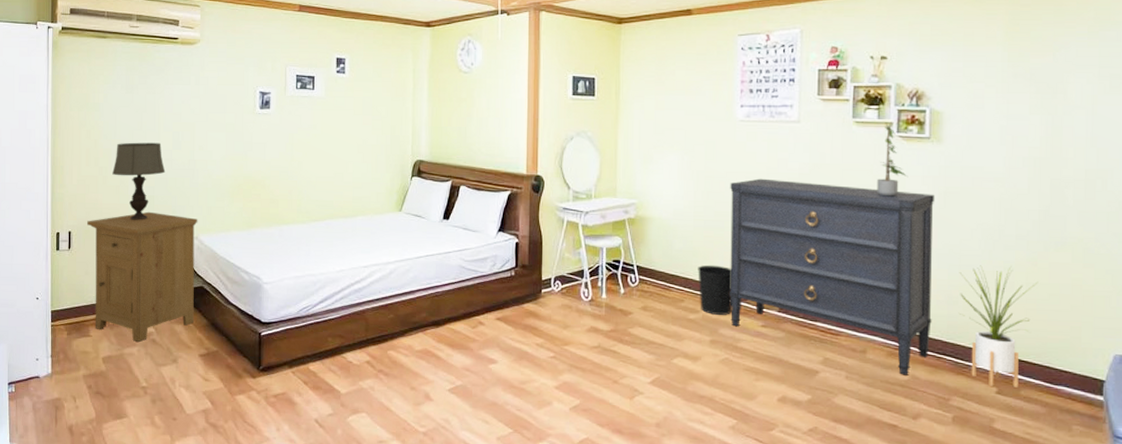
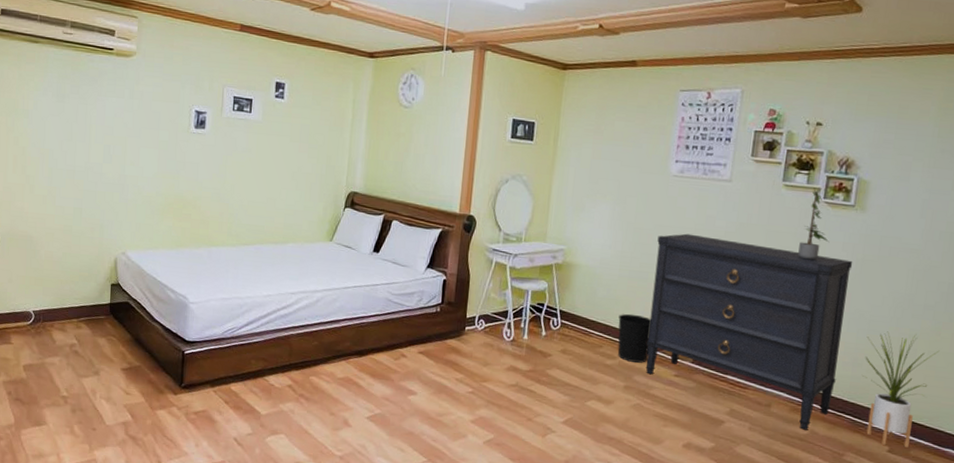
nightstand: present [87,211,198,342] -> none [12,223,126,352]
table lamp: present [112,142,166,220] -> none [40,152,95,232]

